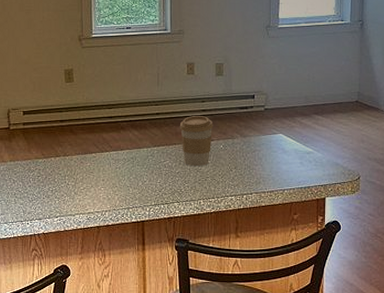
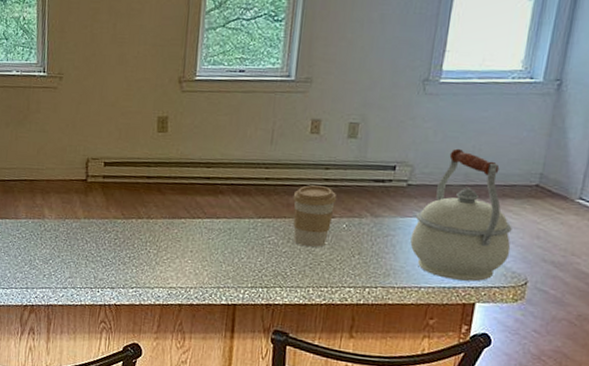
kettle: none [272,78,345,181] -> present [410,148,512,282]

